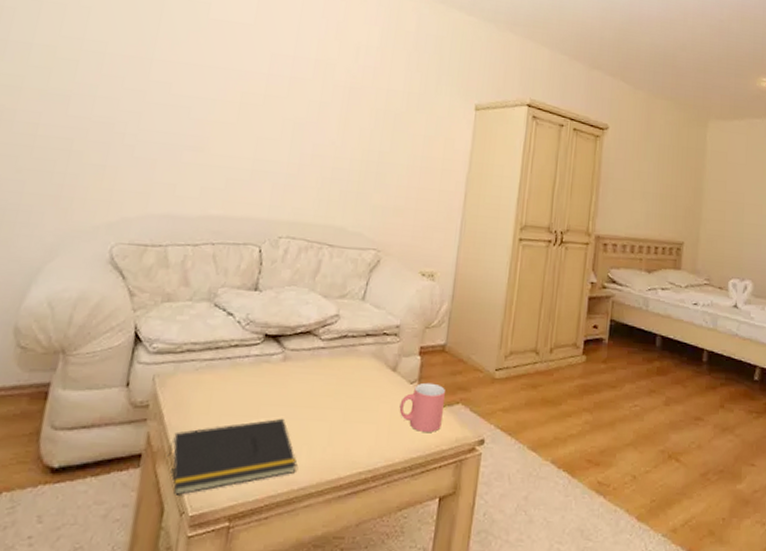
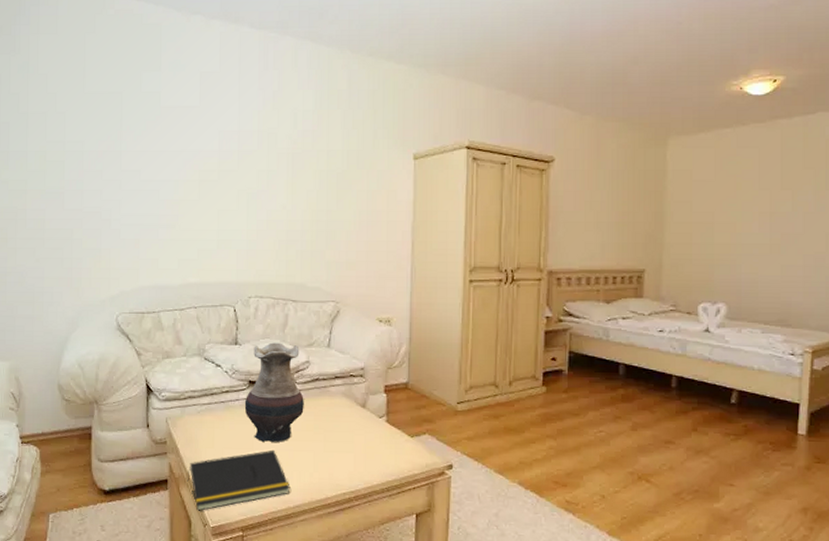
vase: none [254,291,330,409] -> present [244,342,304,442]
mug: present [399,382,446,432] -> none [372,416,413,459]

